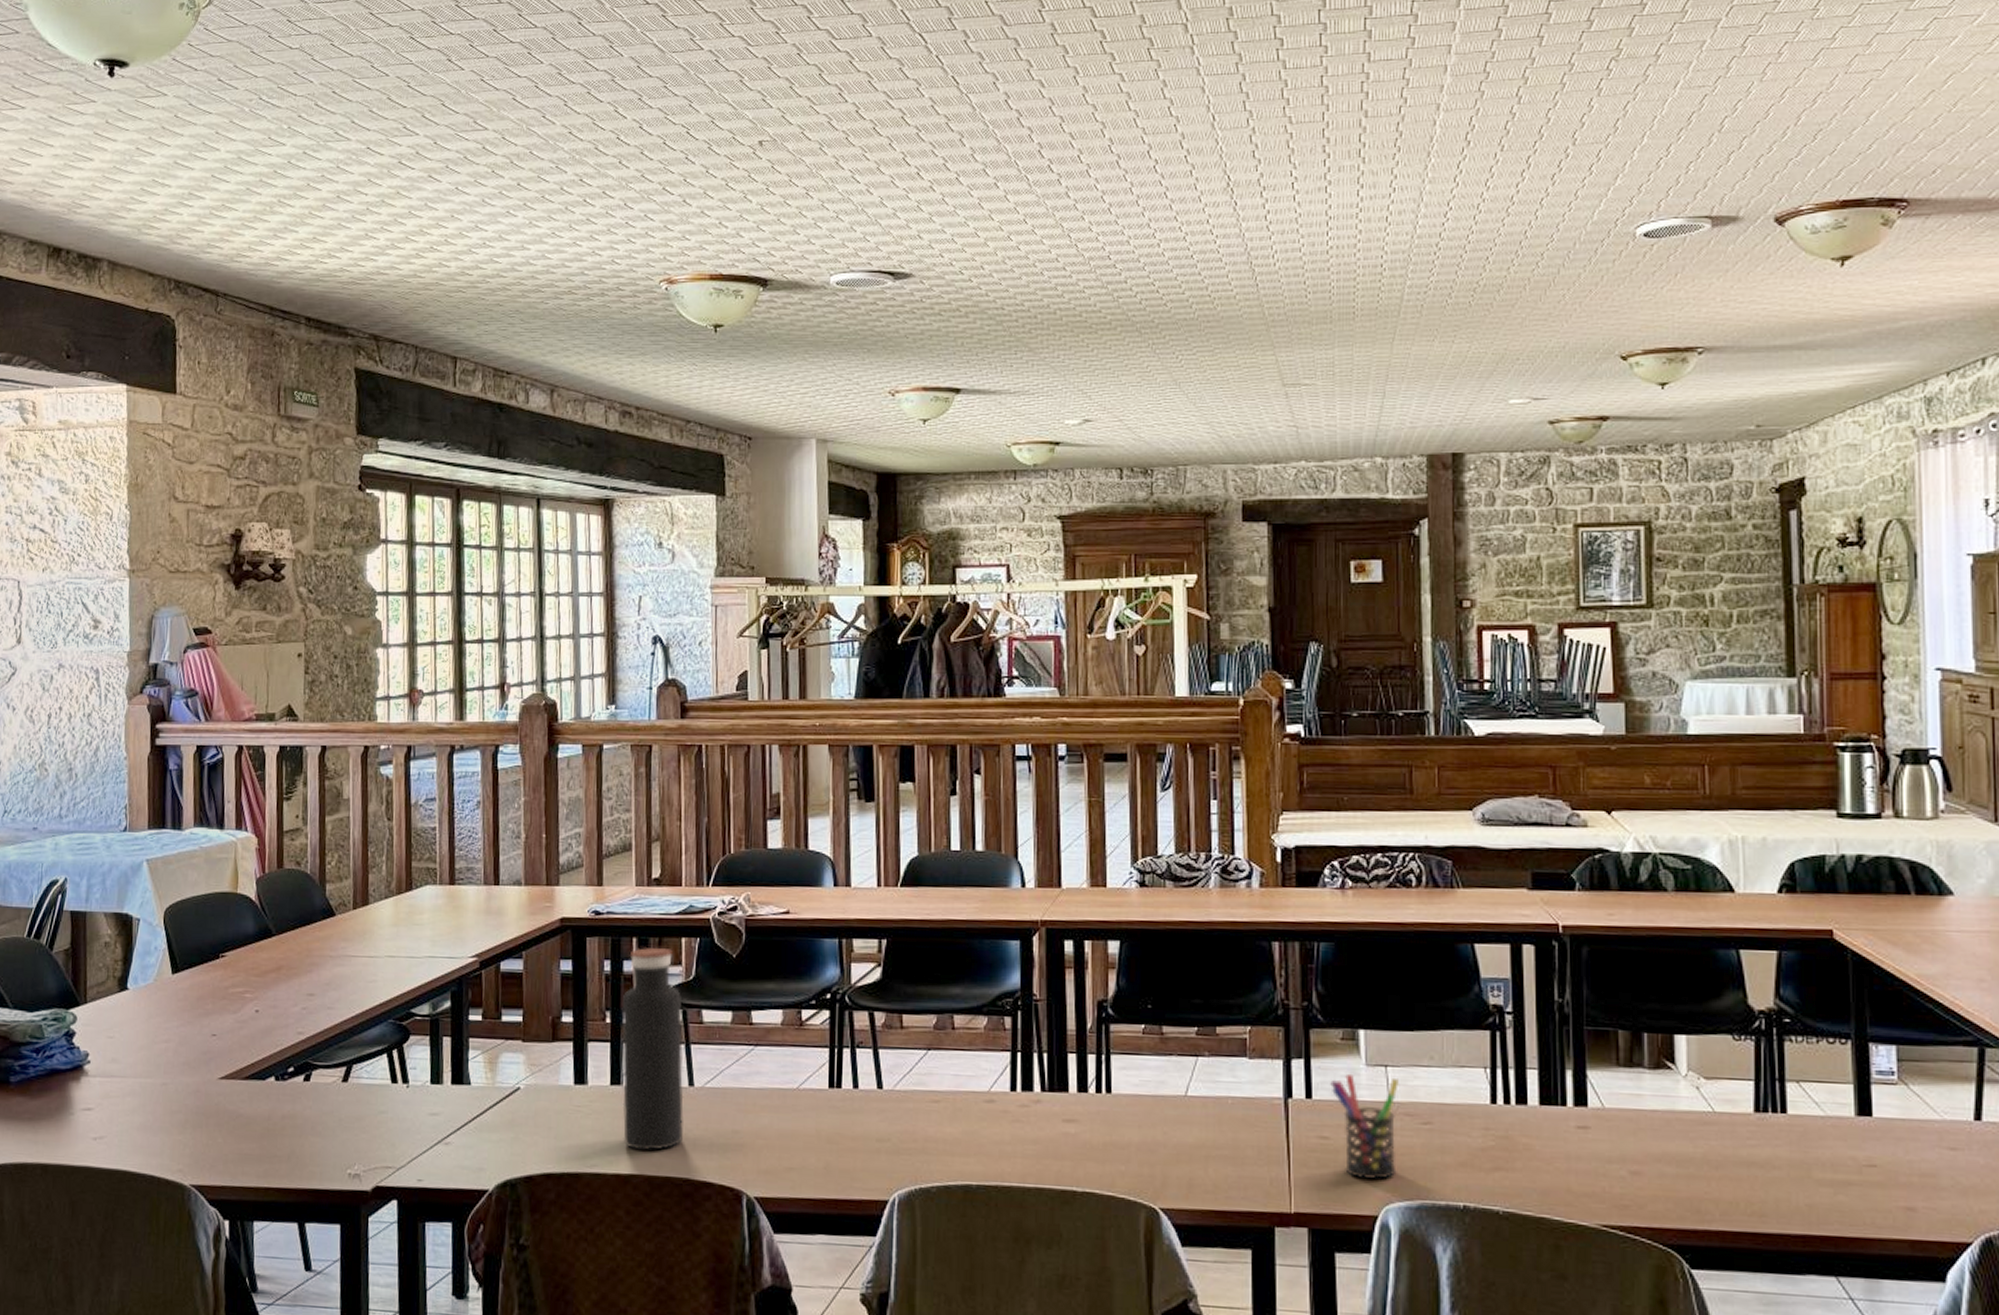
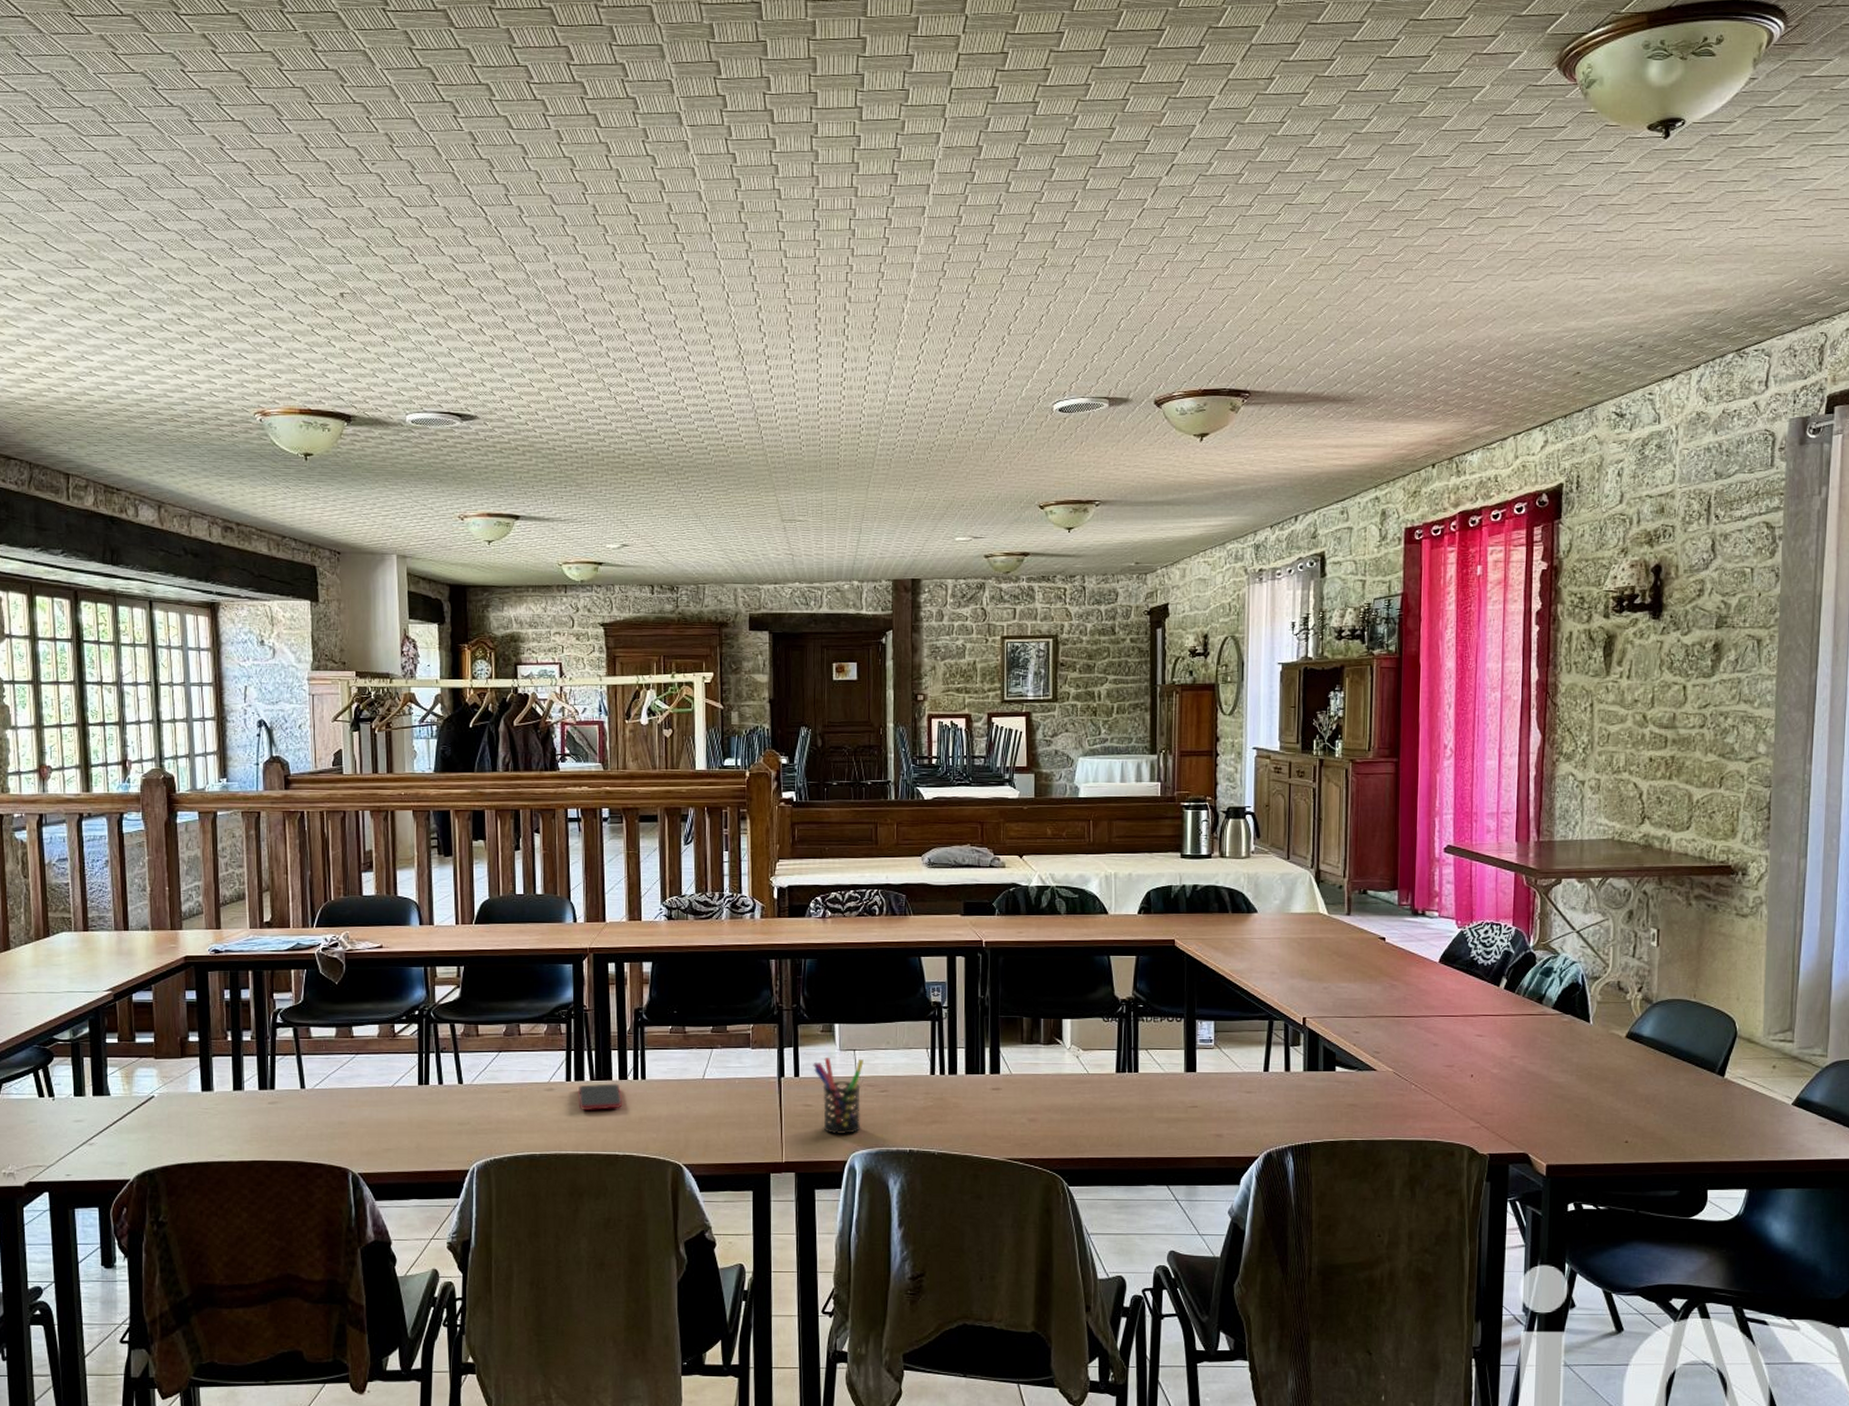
water bottle: present [622,948,684,1151] -> none [242,979,297,1142]
smartphone: none [1024,1096,1082,1131] -> present [577,1083,623,1110]

